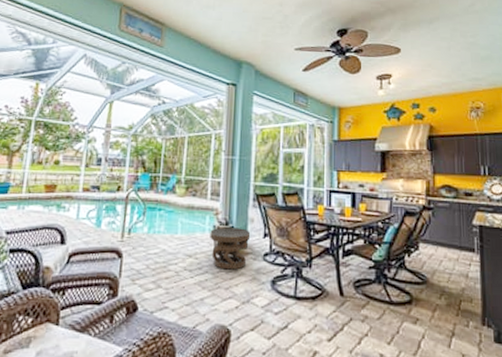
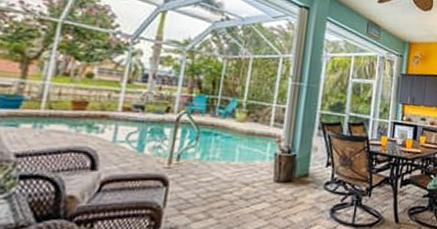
carved stool: present [210,227,251,270] -> none [270,155,314,199]

